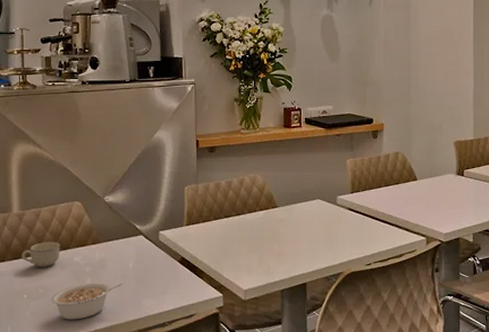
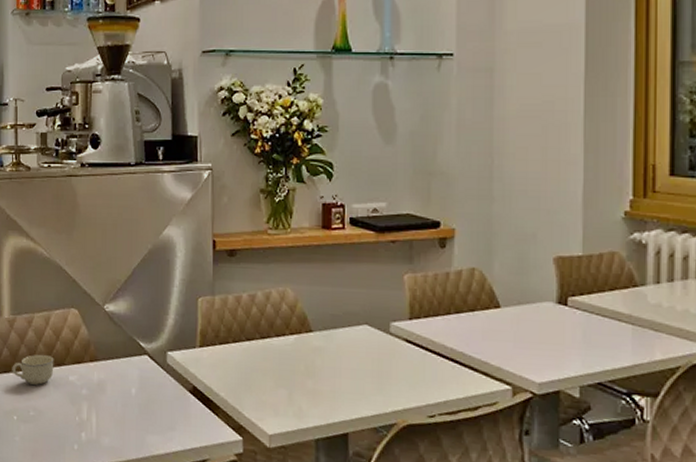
legume: present [50,283,123,320] -> none [42,408,124,452]

